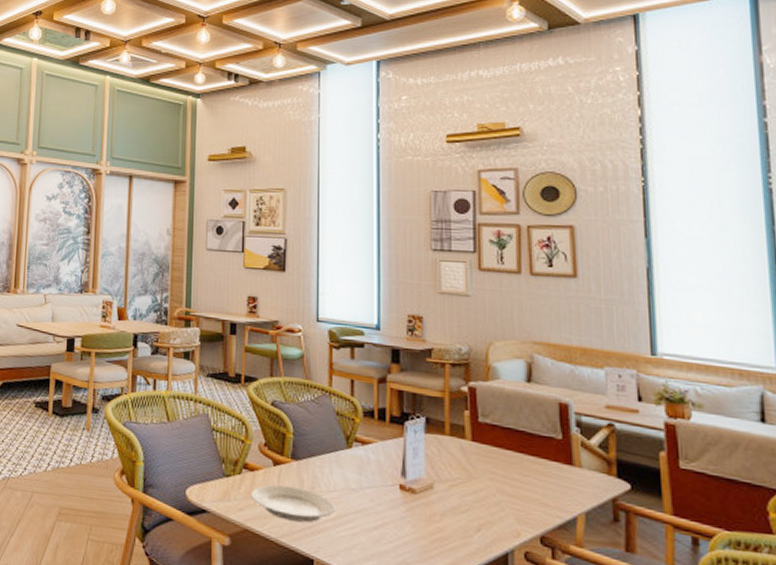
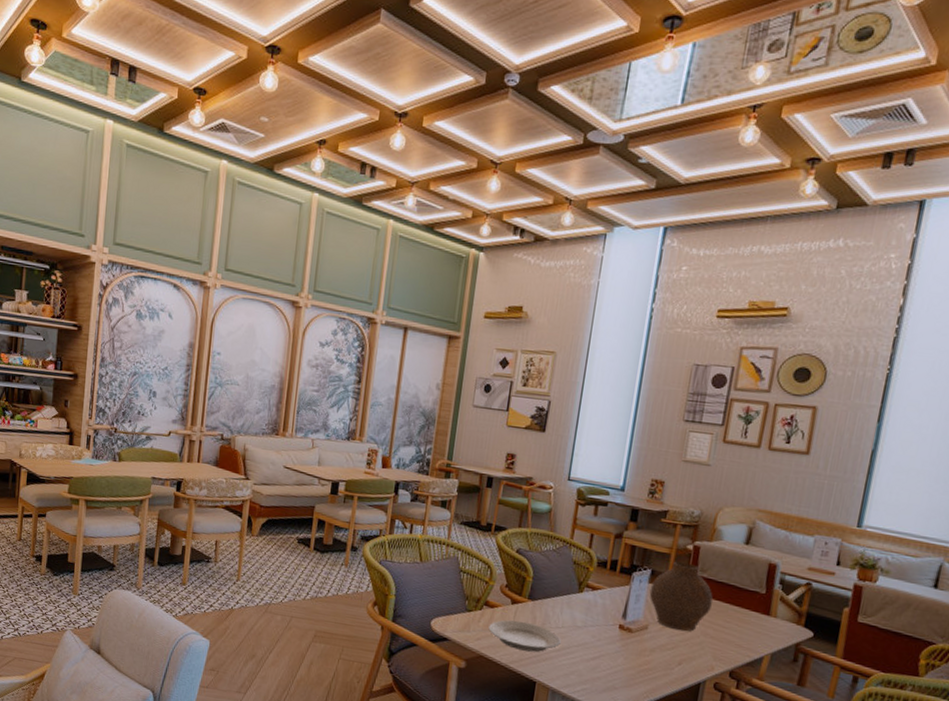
vase: none [428,406,502,490] -> present [649,561,713,632]

